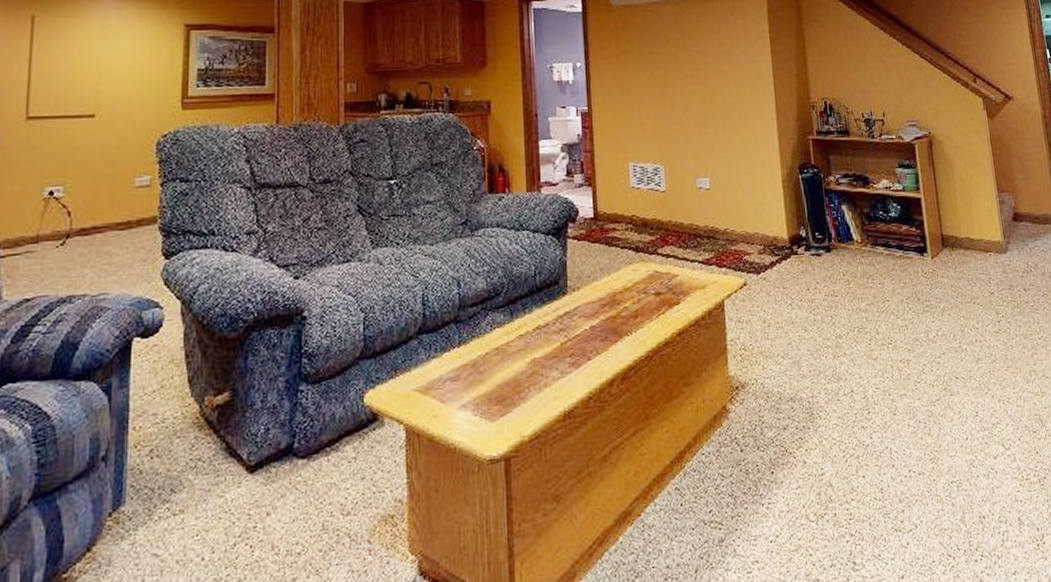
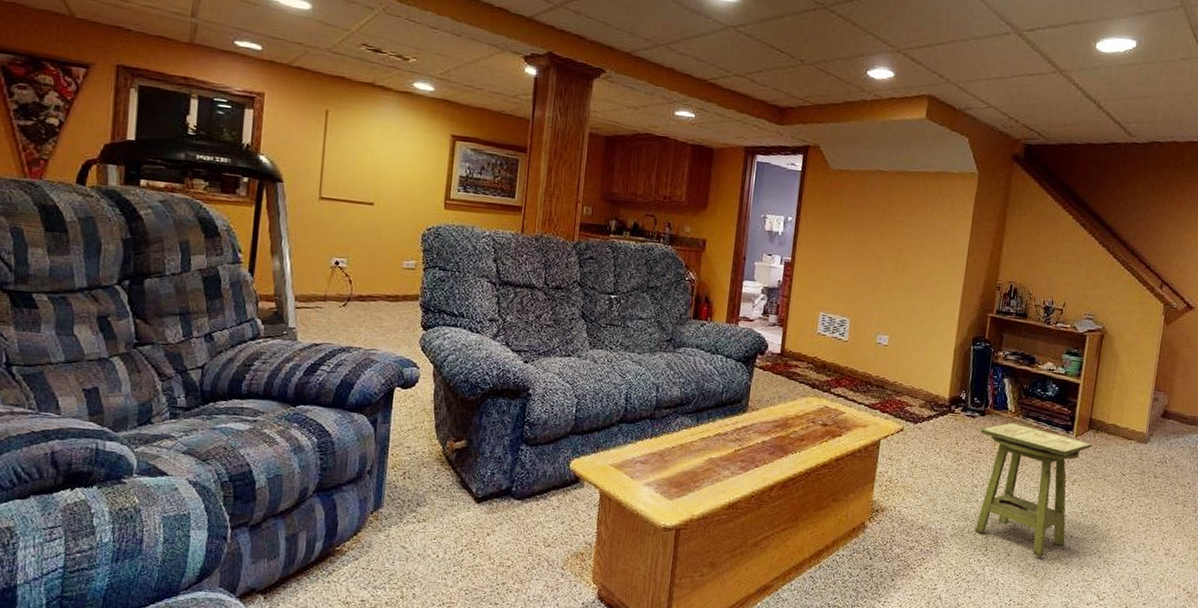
side table: none [829,254,951,410] -> present [975,423,1092,557]

